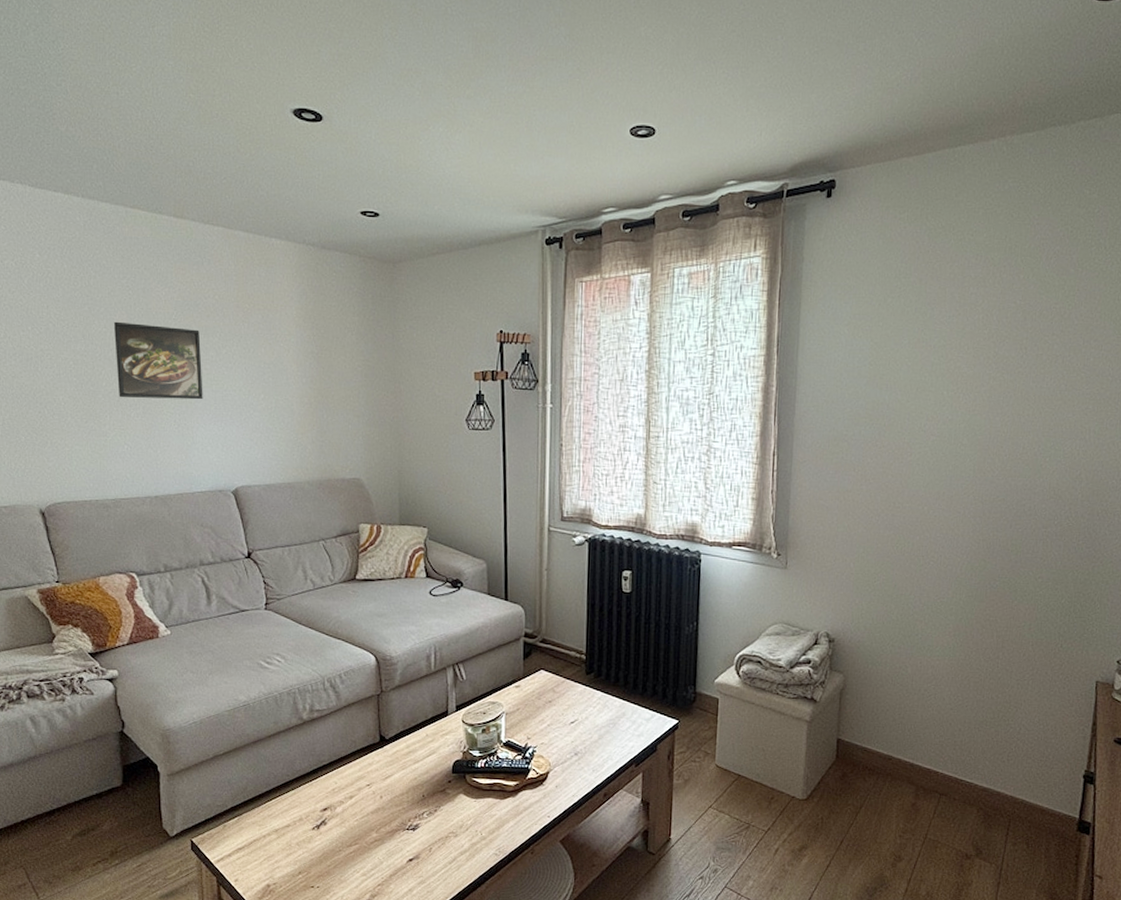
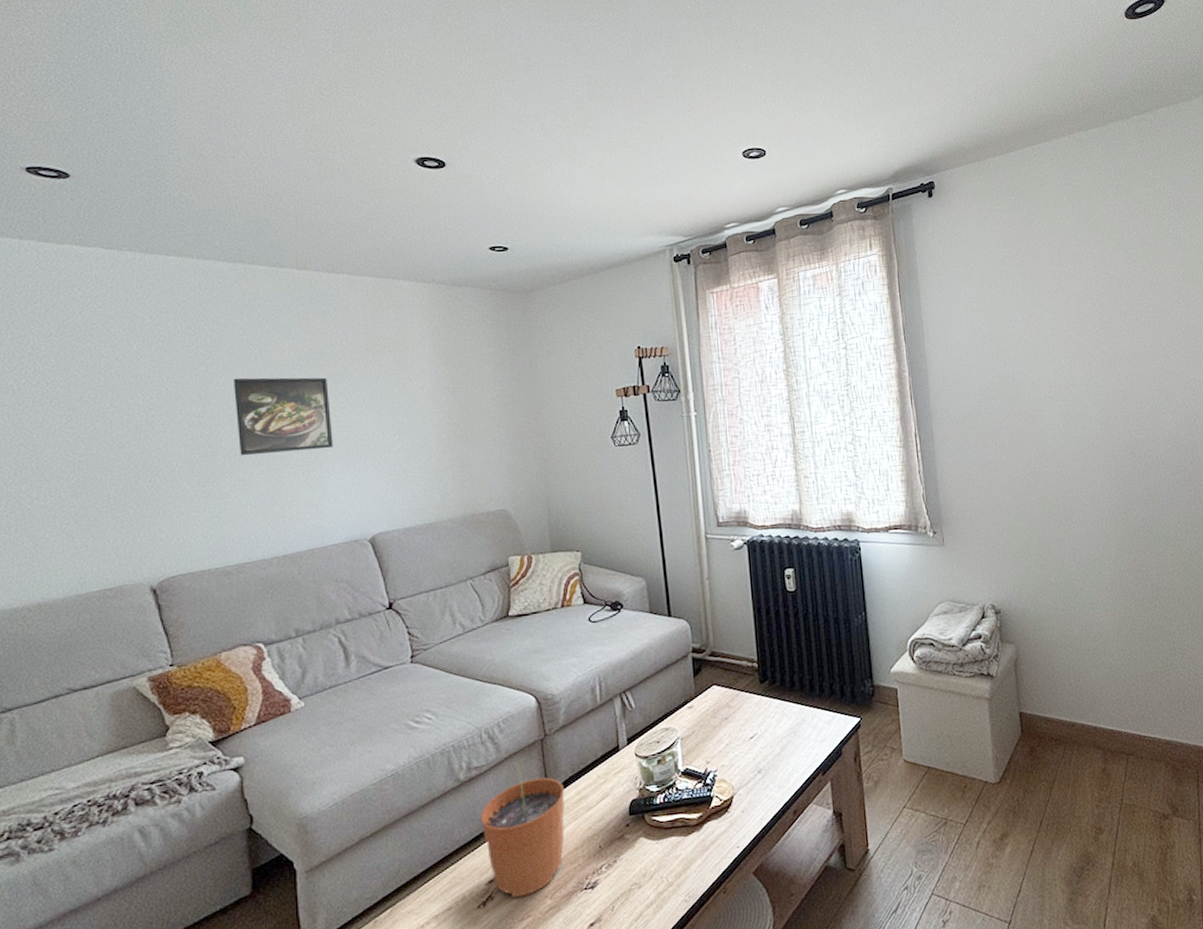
plant pot: none [319,708,396,827] -> present [480,757,565,898]

